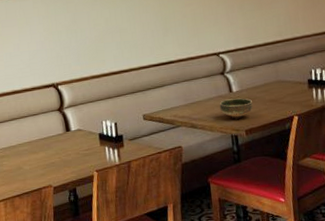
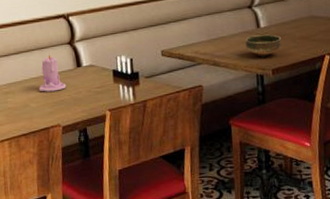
candle: none [31,119,57,155] -> present [38,53,66,92]

